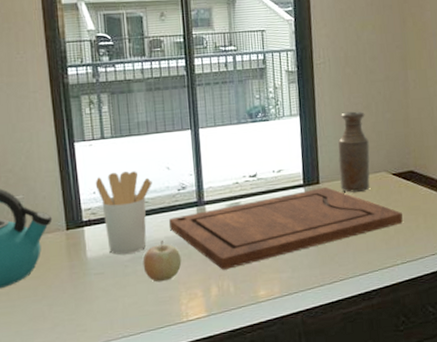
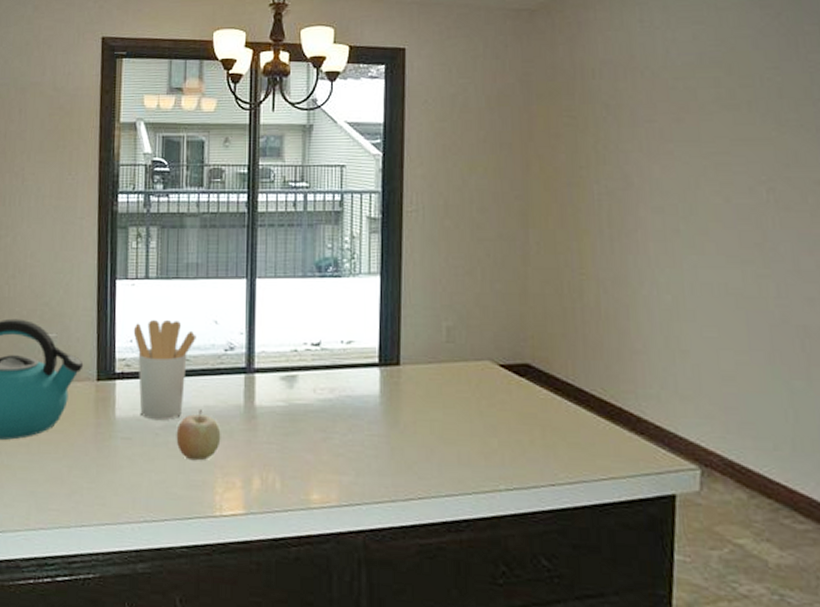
cutting board: present [168,187,403,270] -> none [210,371,511,459]
bottle: present [338,111,370,193] -> none [426,276,470,383]

